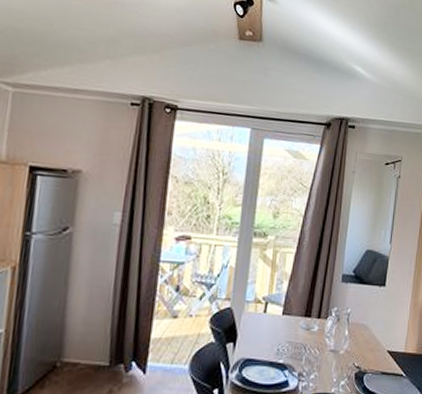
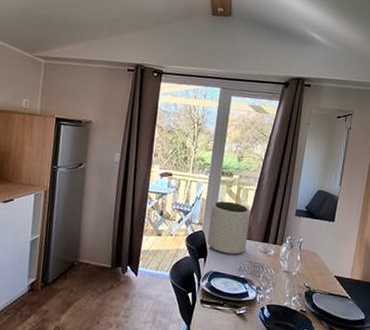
plant pot: none [236,268,289,335] -> present [207,201,250,255]

